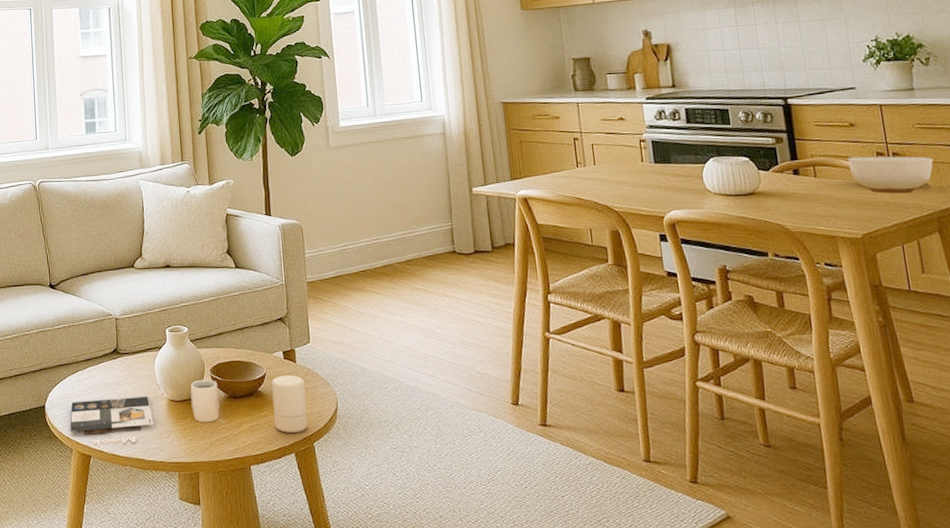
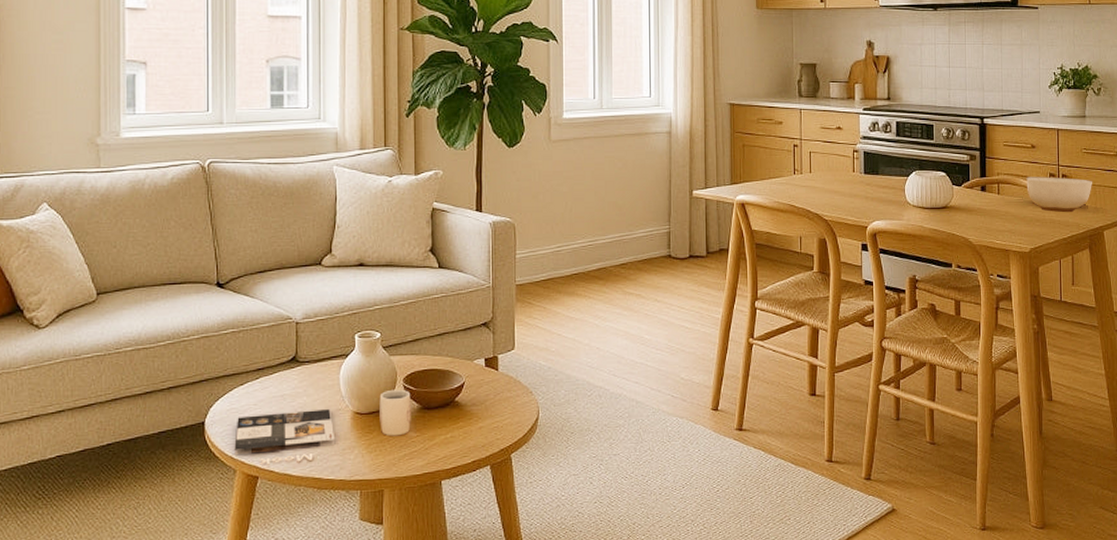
candle: present [271,374,308,433] -> none [470,383,507,445]

